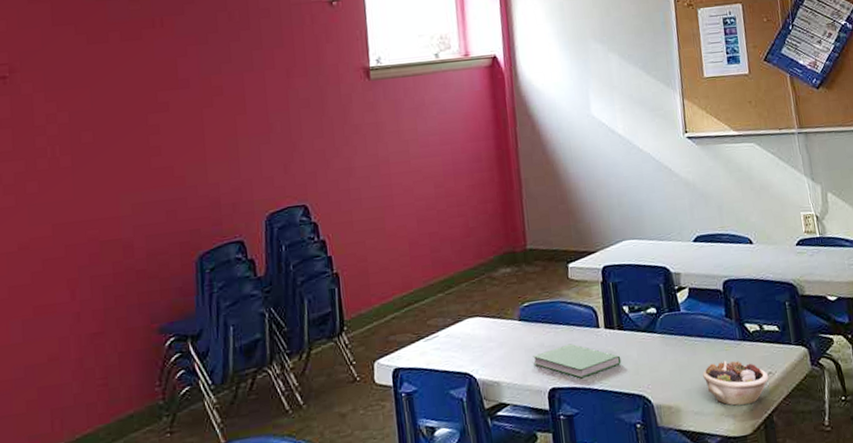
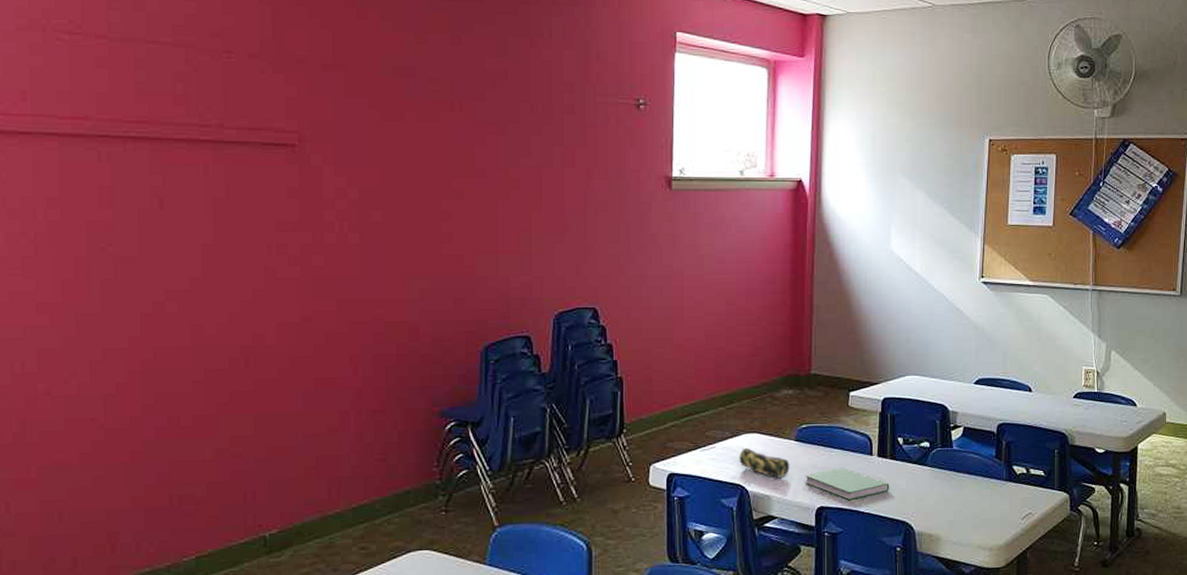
pencil case: none [463,332,517,362] -> present [739,447,790,478]
succulent planter: present [702,360,769,406] -> none [966,498,1028,541]

